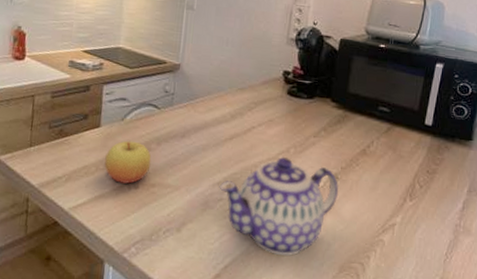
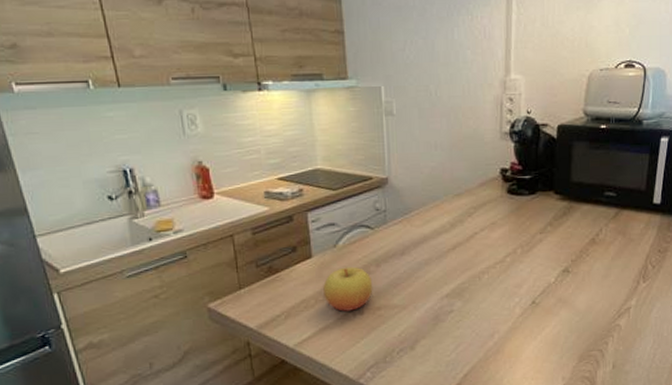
teapot: present [219,156,339,256] -> none [448,258,572,357]

